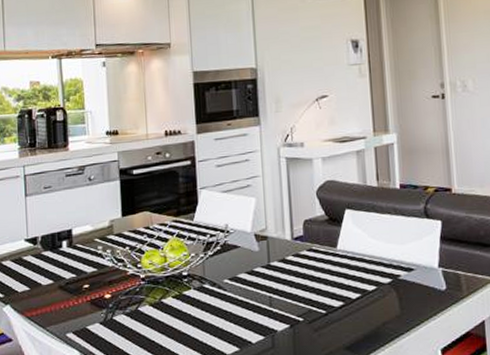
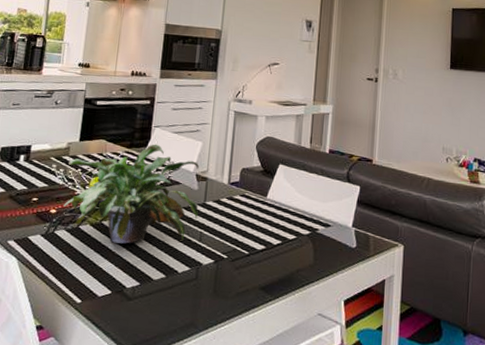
potted plant: none [115,207,264,321] -> present [63,144,199,244]

